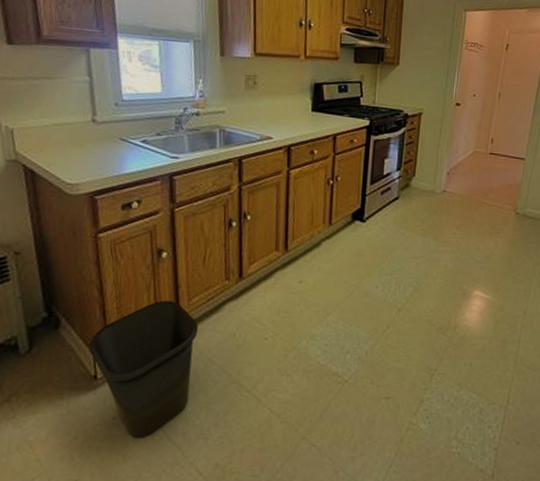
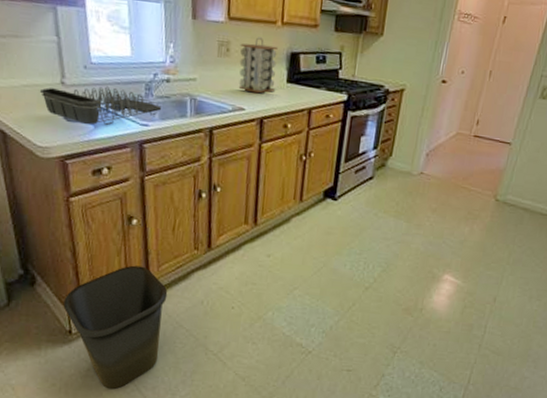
dish rack: none [70,122,192,160] -> present [39,86,162,126]
spice rack: none [265,70,302,123] -> present [238,37,278,94]

